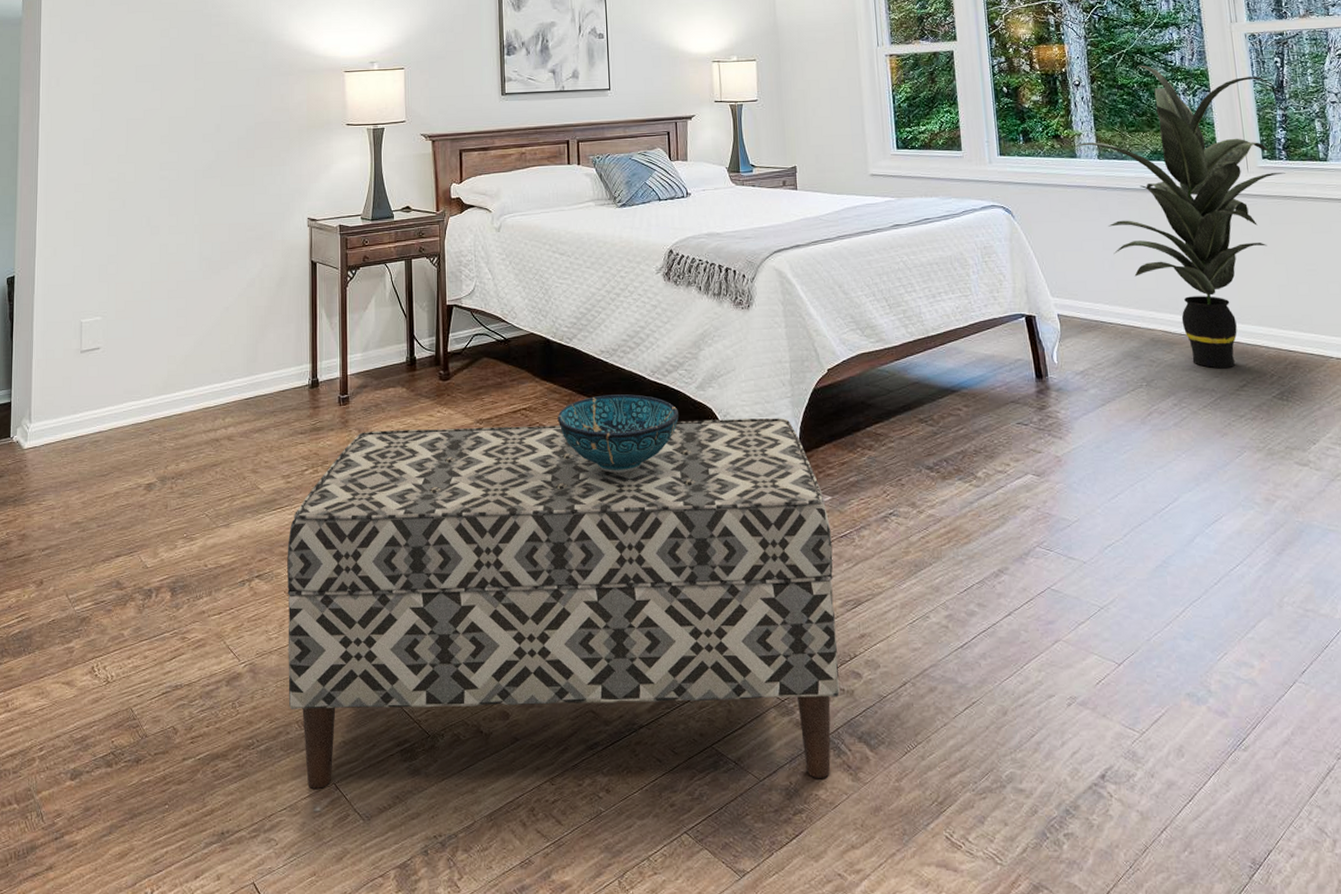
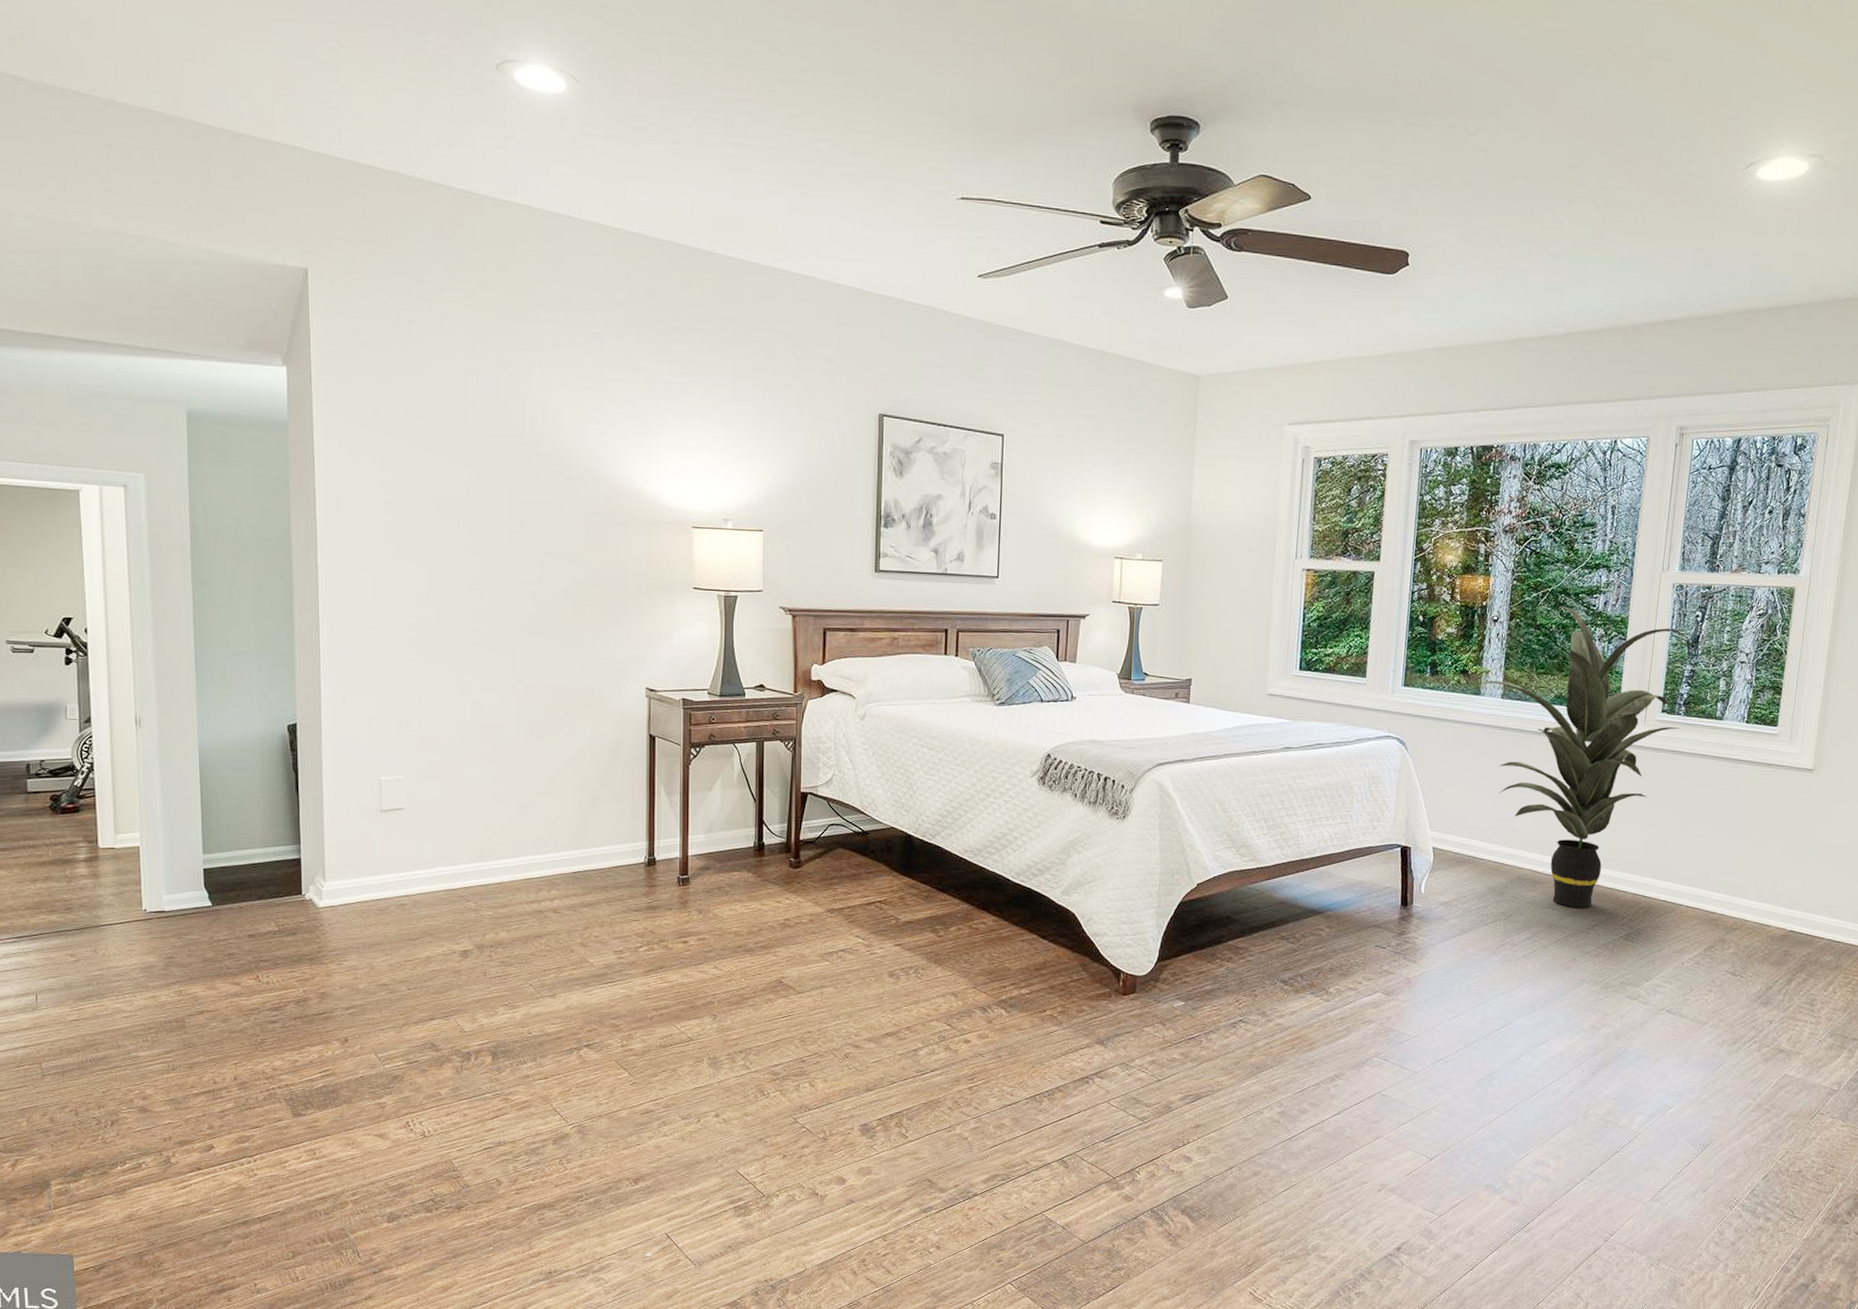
bench: present [287,418,840,790] -> none [619,913,1181,1244]
decorative bowl: present [557,394,680,473] -> none [913,893,1041,969]

